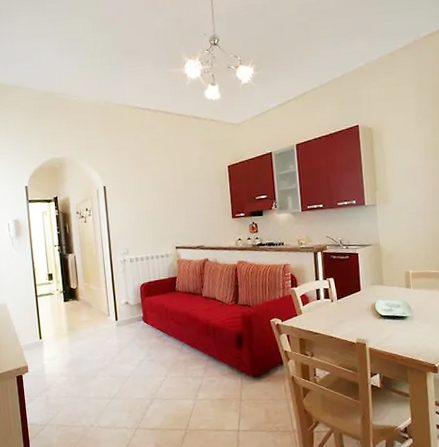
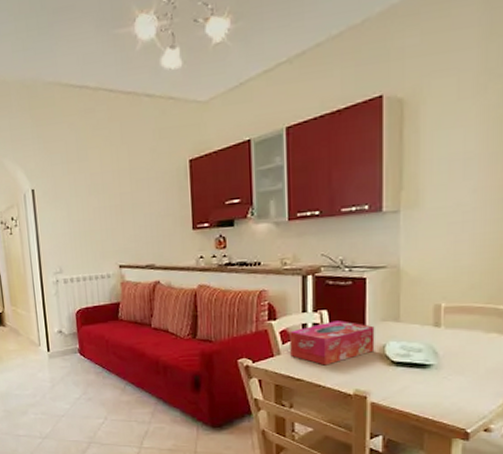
tissue box: none [308,286,368,321] -> present [290,321,375,366]

